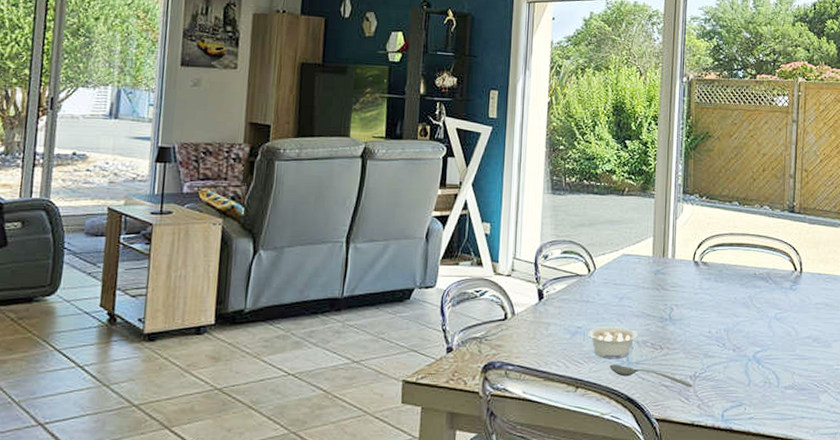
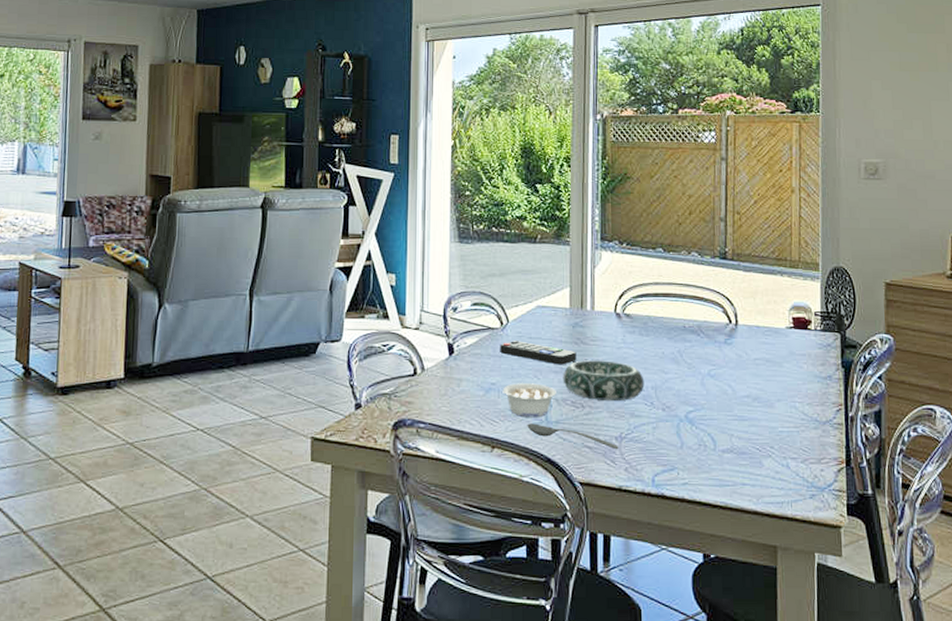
remote control: none [586,287,657,310] -> present [500,341,577,365]
decorative bowl: none [644,305,718,342] -> present [563,360,645,401]

